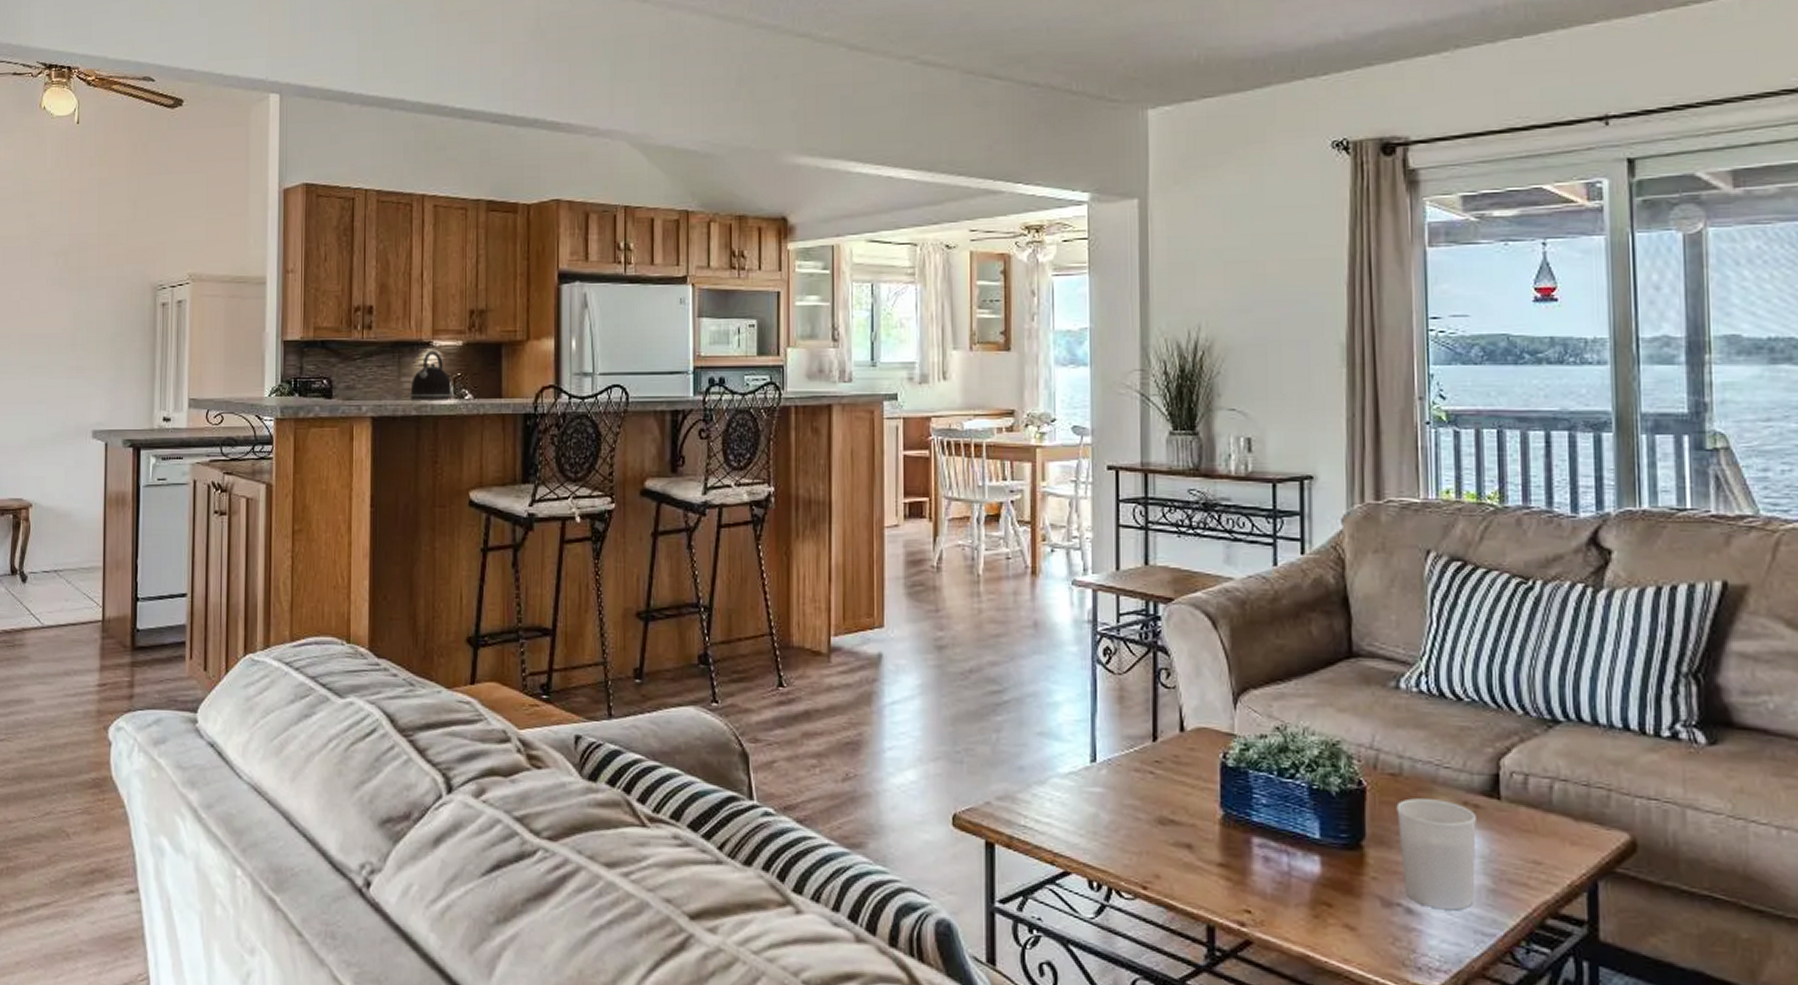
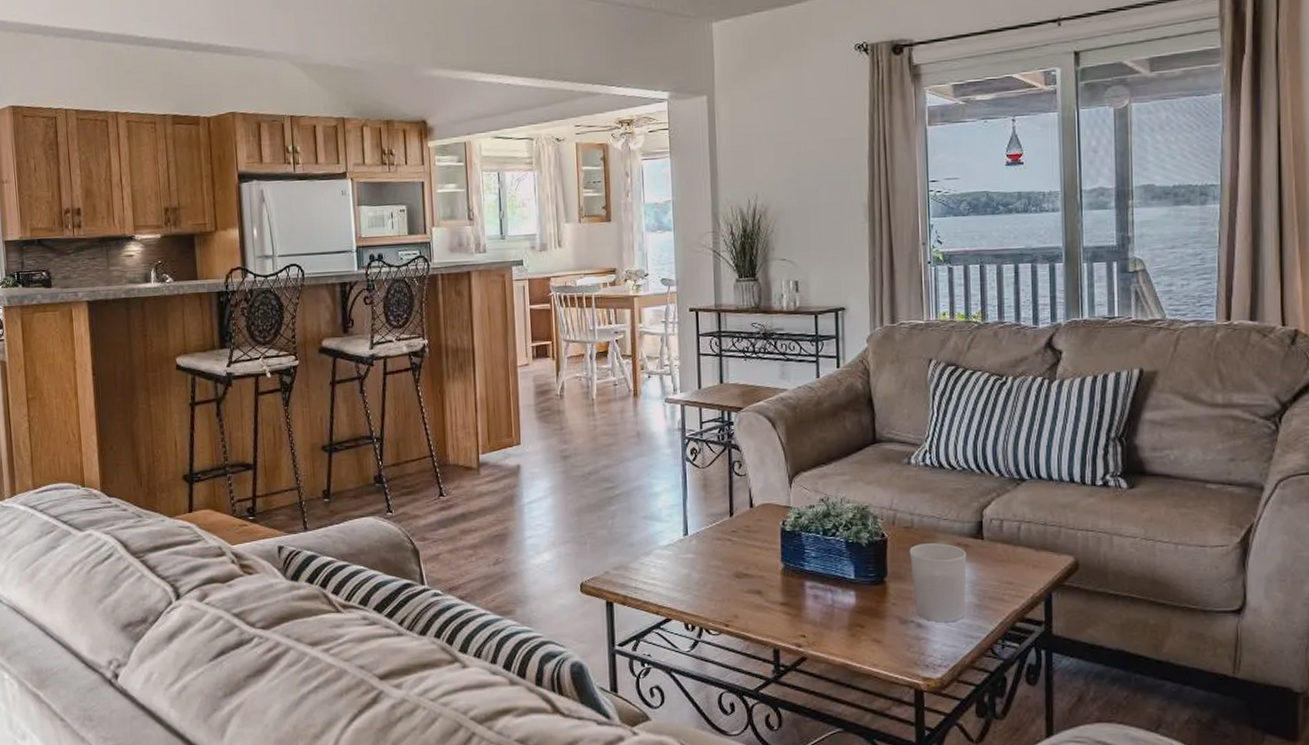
kettle: present [410,350,452,400] -> none [119,243,156,286]

